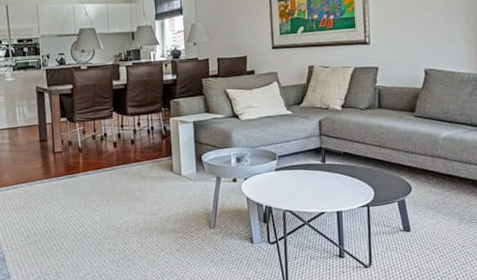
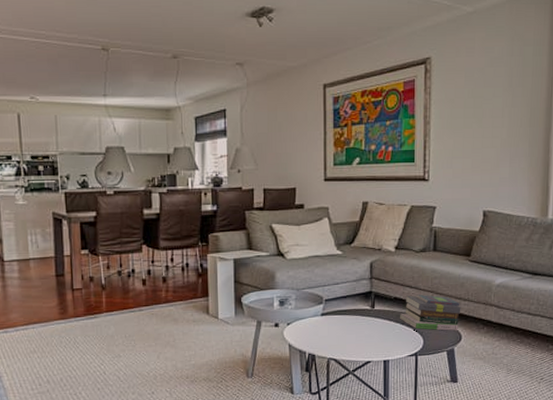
books: none [349,149,409,183] -> present [399,295,461,331]

